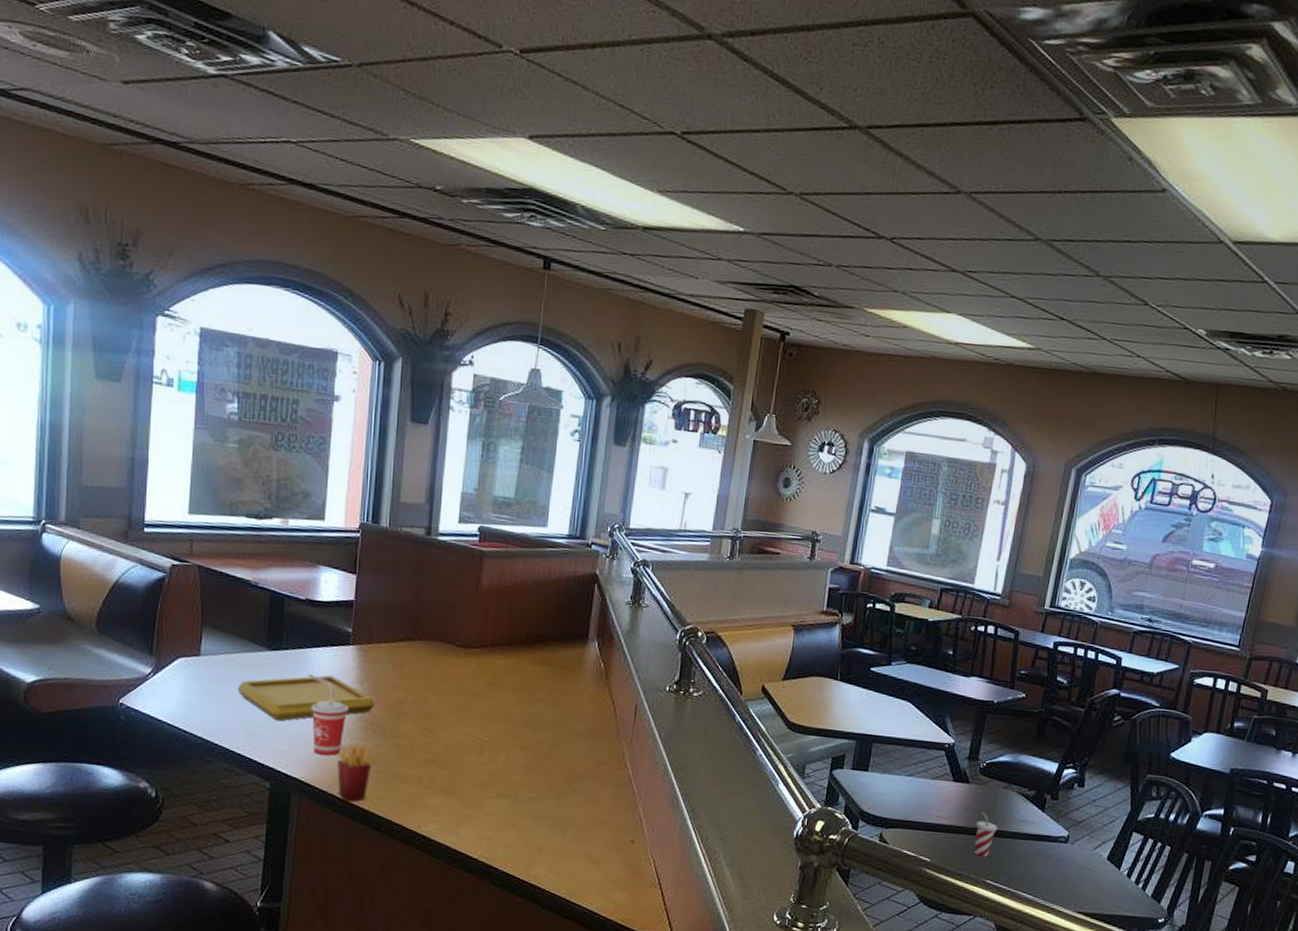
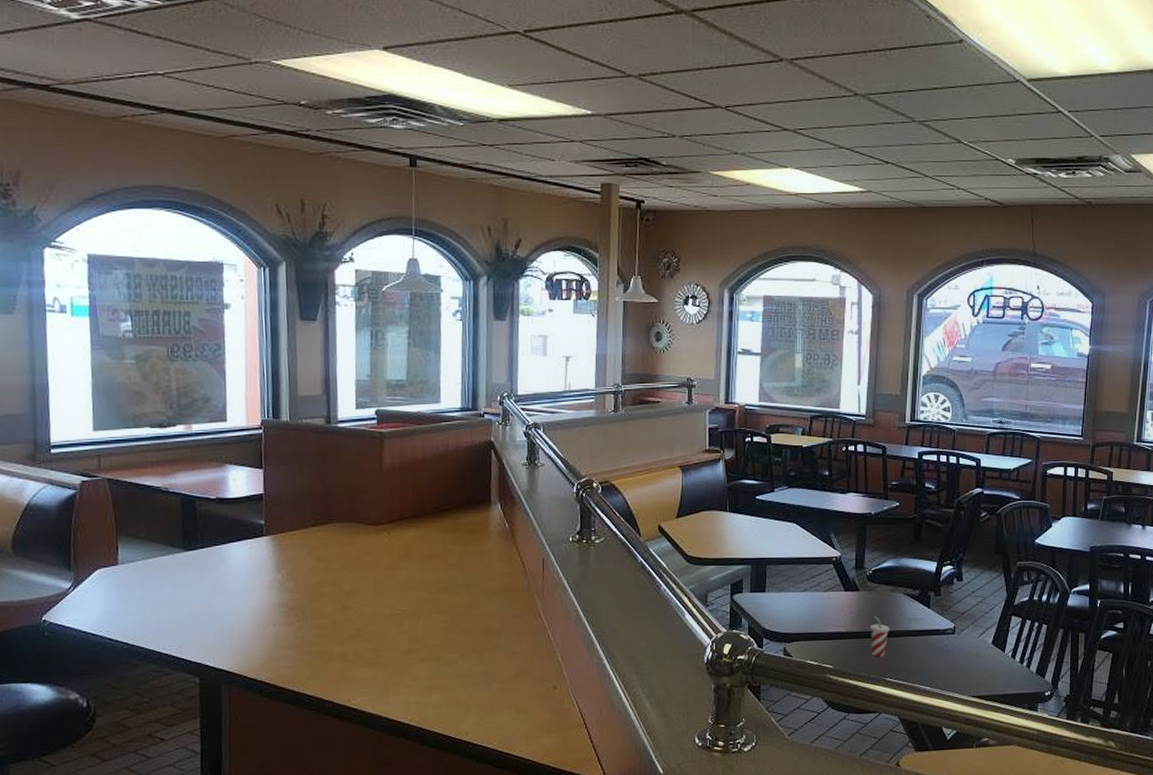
serving tray: present [237,675,374,721] -> none [158,567,293,618]
beverage cup: present [308,674,349,756] -> none [226,569,269,644]
french fries: present [337,743,380,802] -> none [263,629,304,686]

